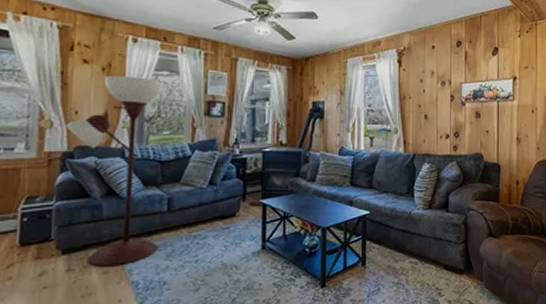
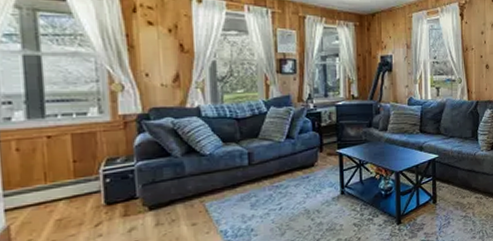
floor lamp: present [65,75,164,265] -> none [137,37,242,219]

